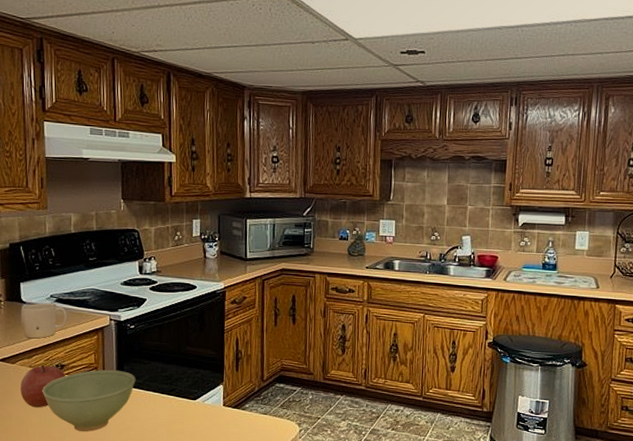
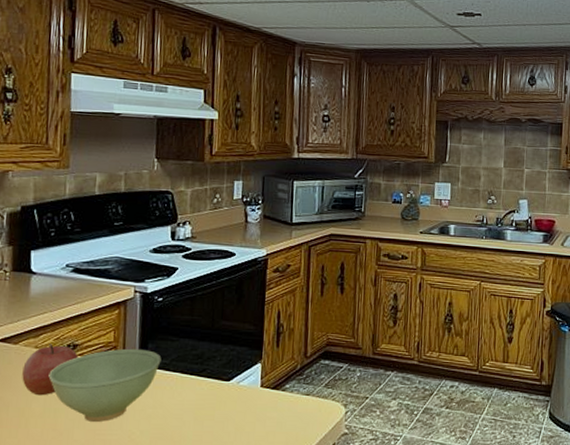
mug: present [22,303,68,339] -> none [30,273,86,315]

